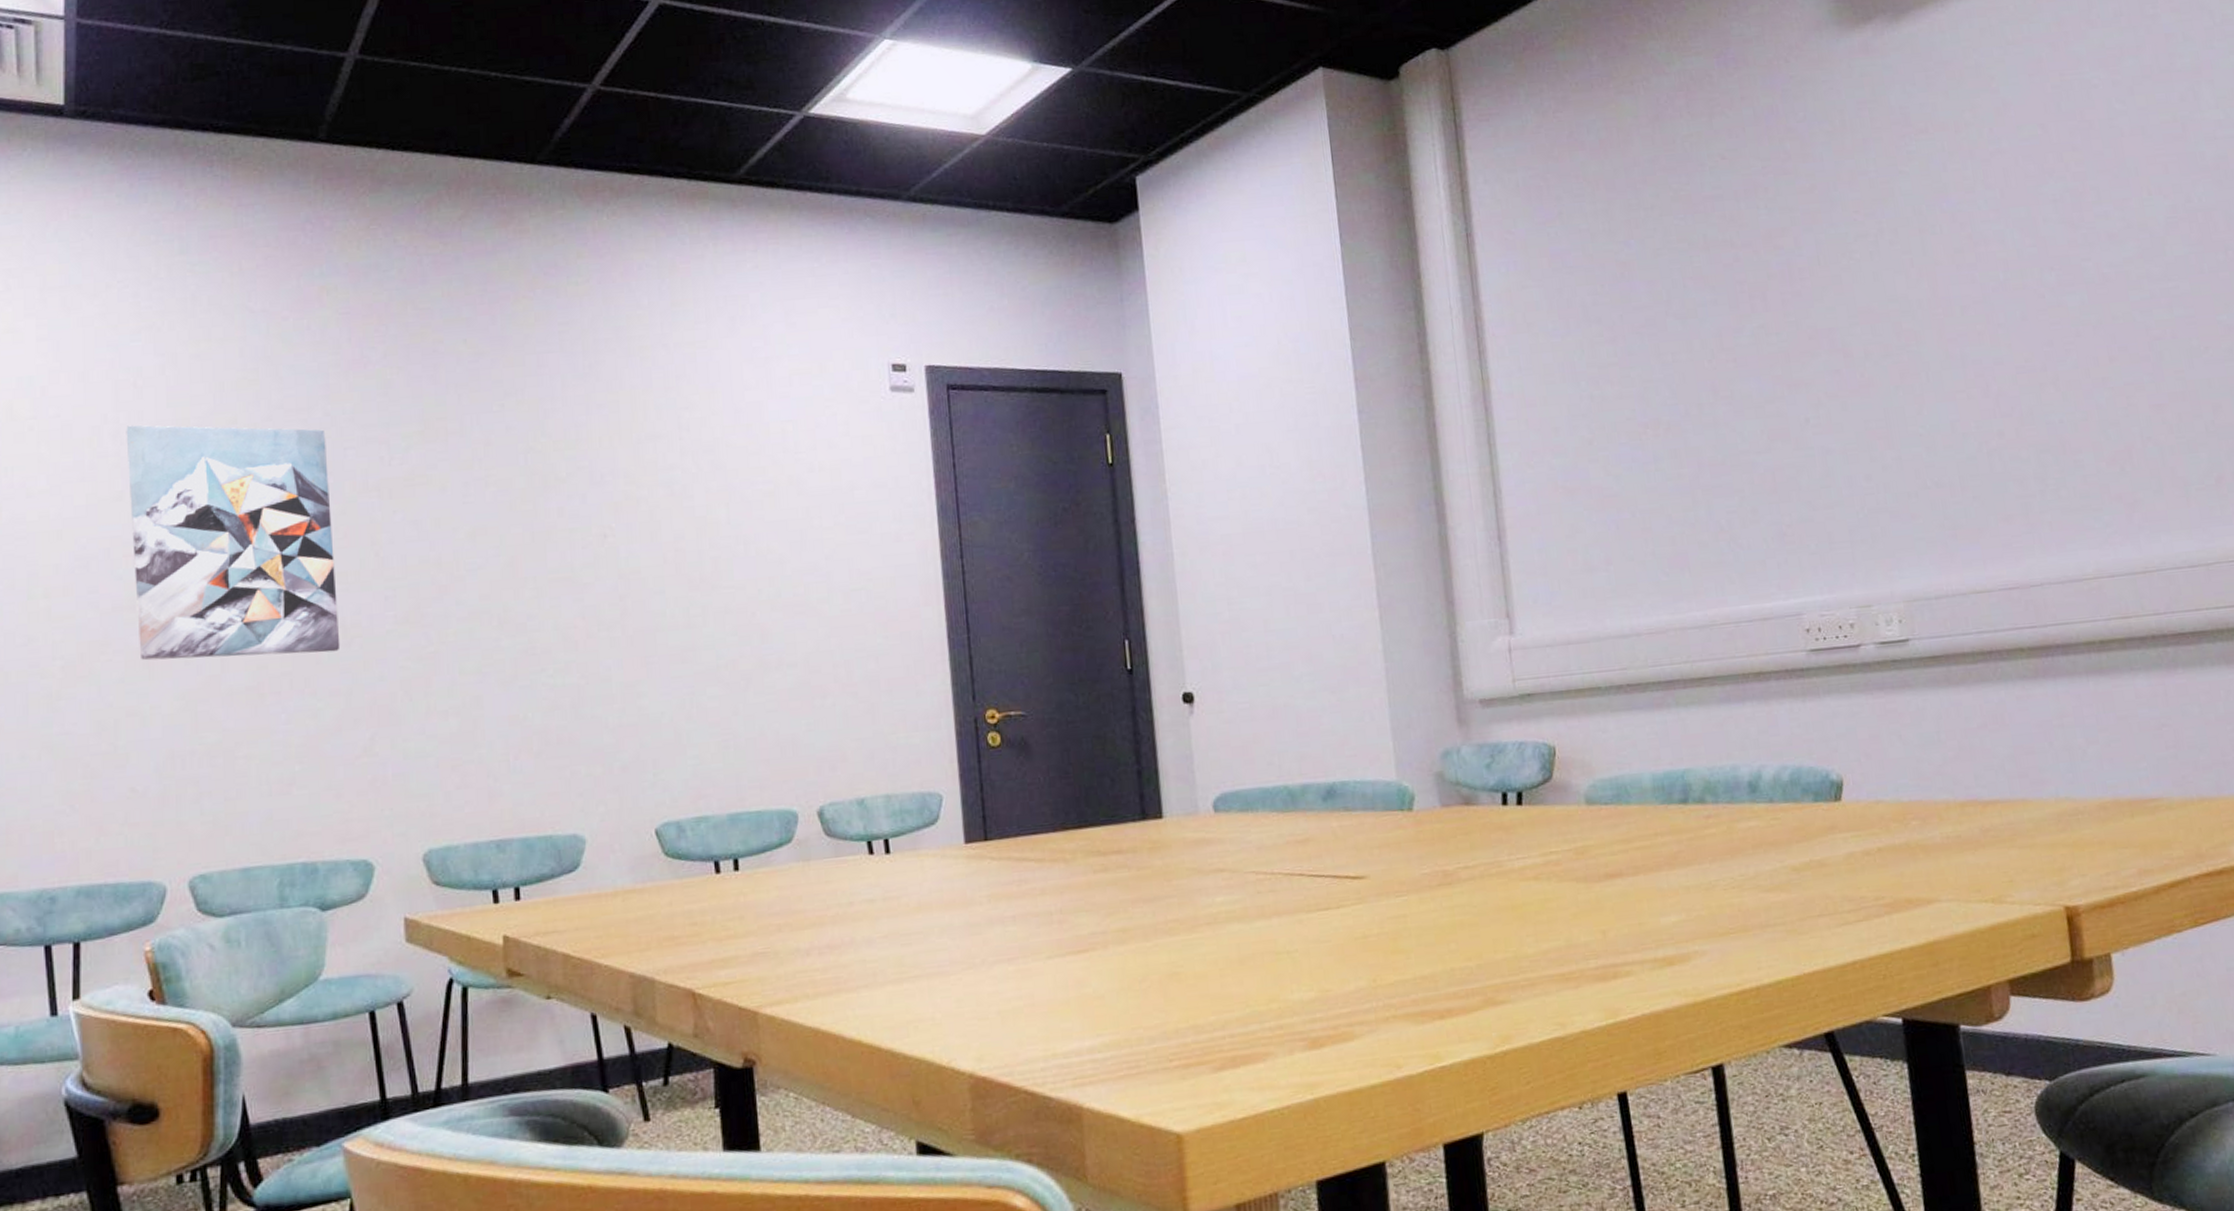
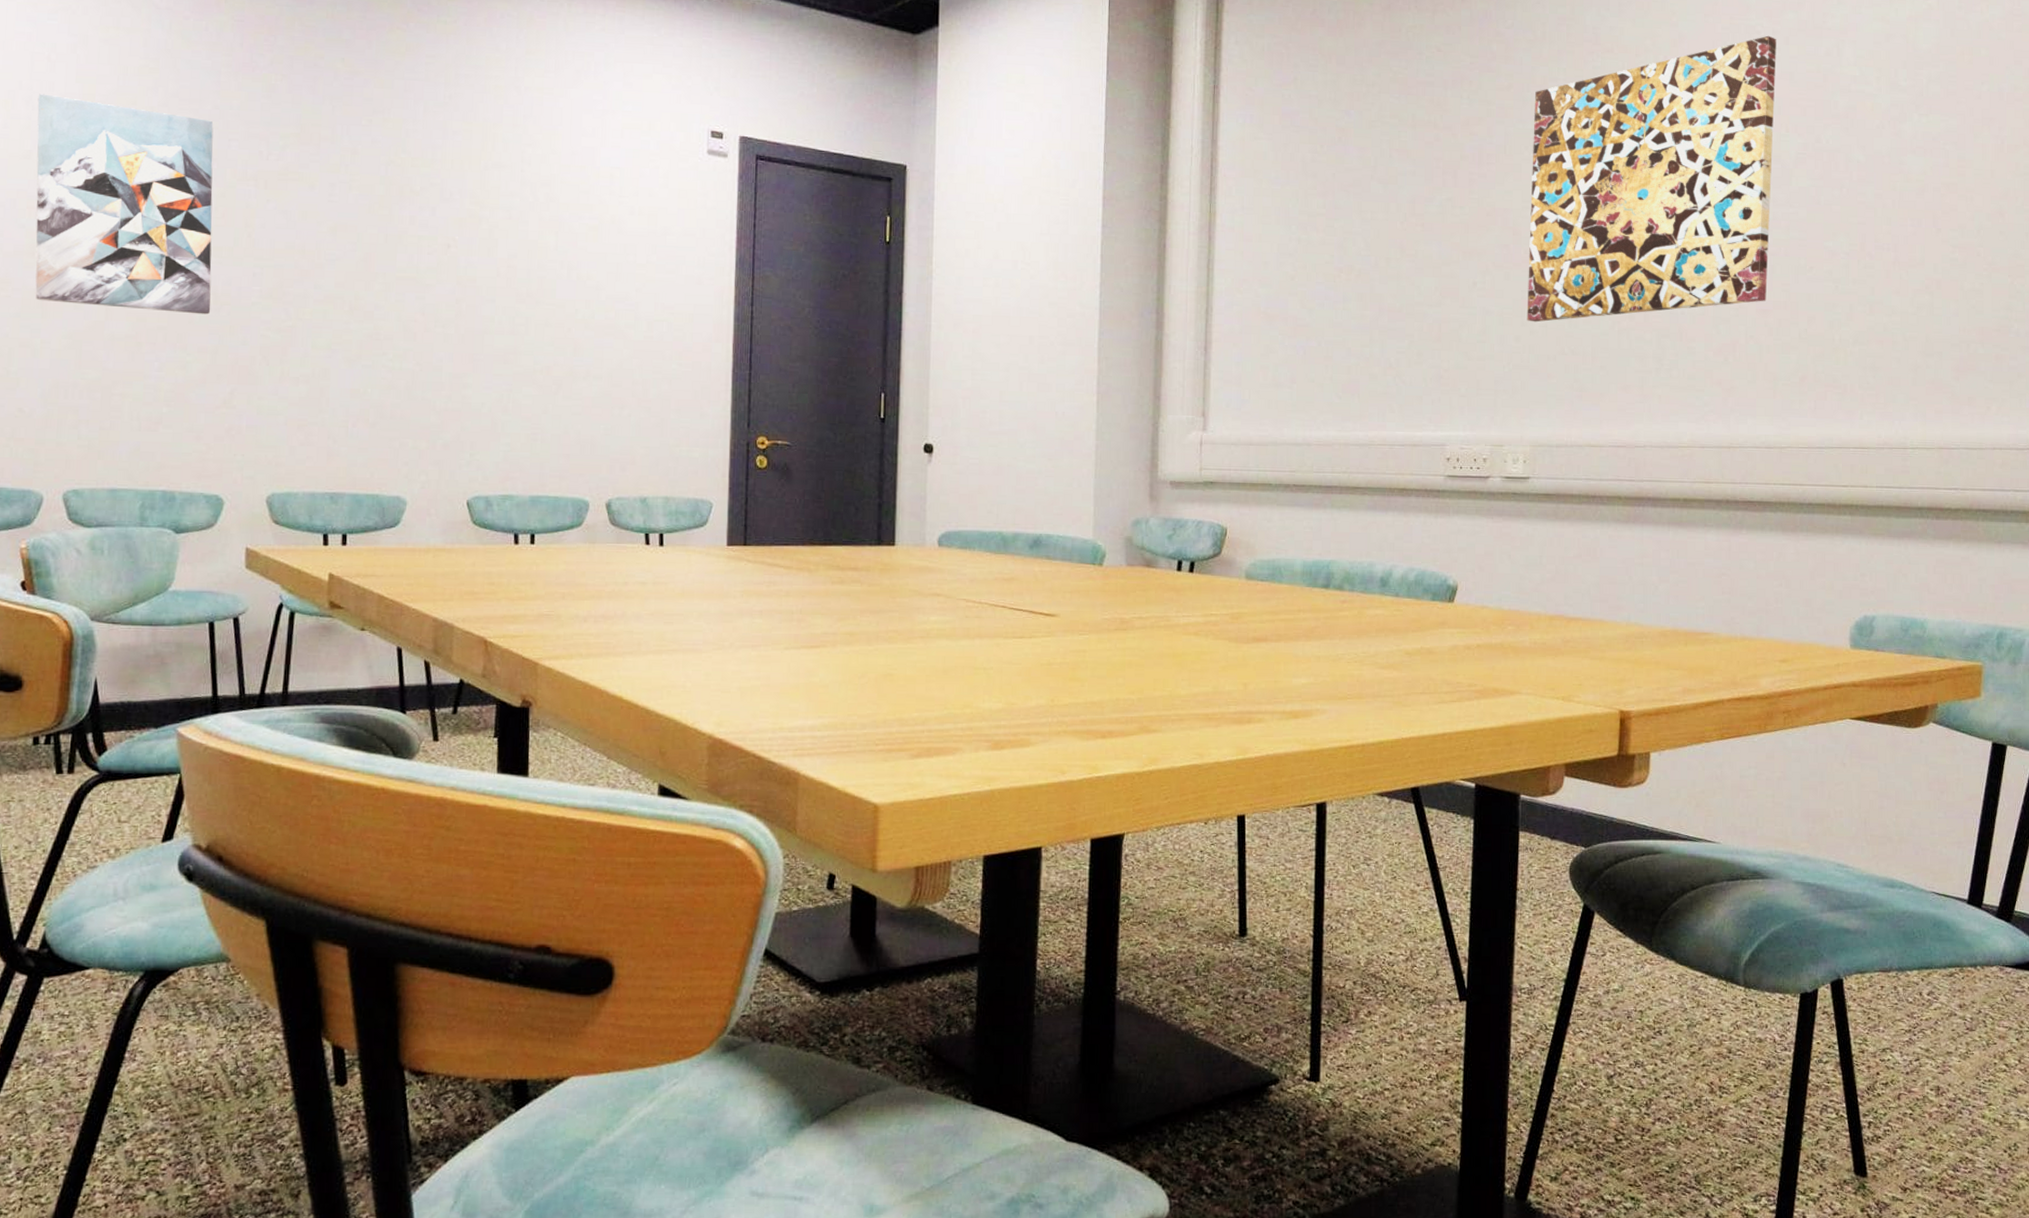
wall art: none [1843,88,2159,456] -> present [1527,35,1776,323]

